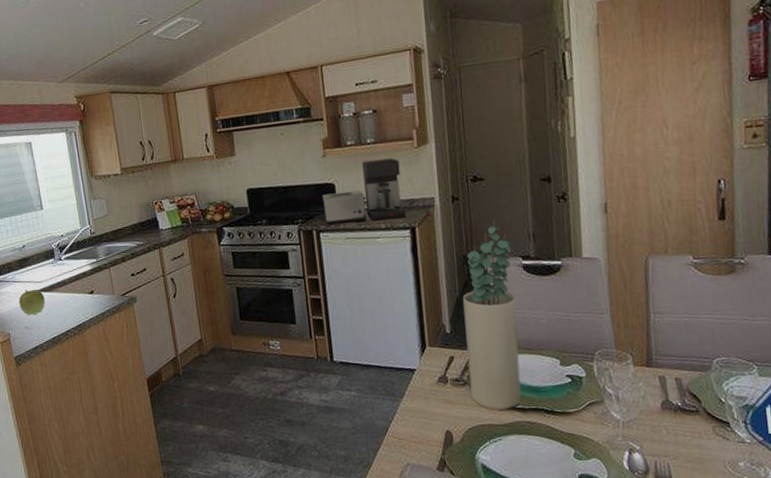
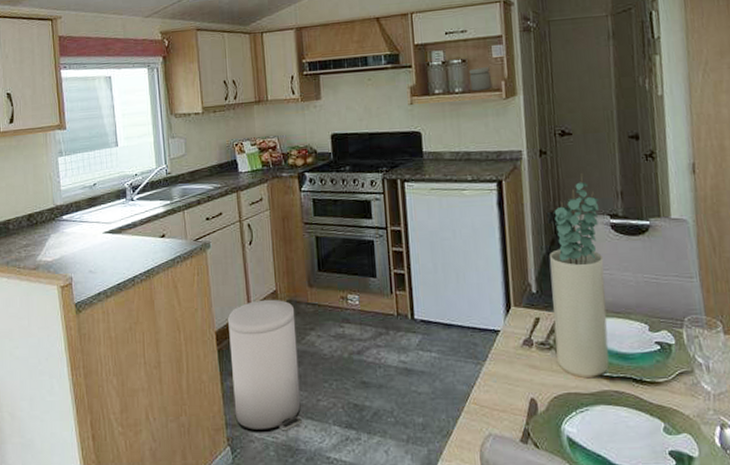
fruit: present [18,289,45,316] -> none [84,230,113,259]
pedal bin: none [157,347,232,468] -> present [228,299,302,433]
toaster: present [321,190,367,226] -> none [407,140,453,175]
coffee maker: present [362,158,407,221] -> none [449,108,493,172]
jar: none [380,116,404,142] -> present [468,67,493,92]

